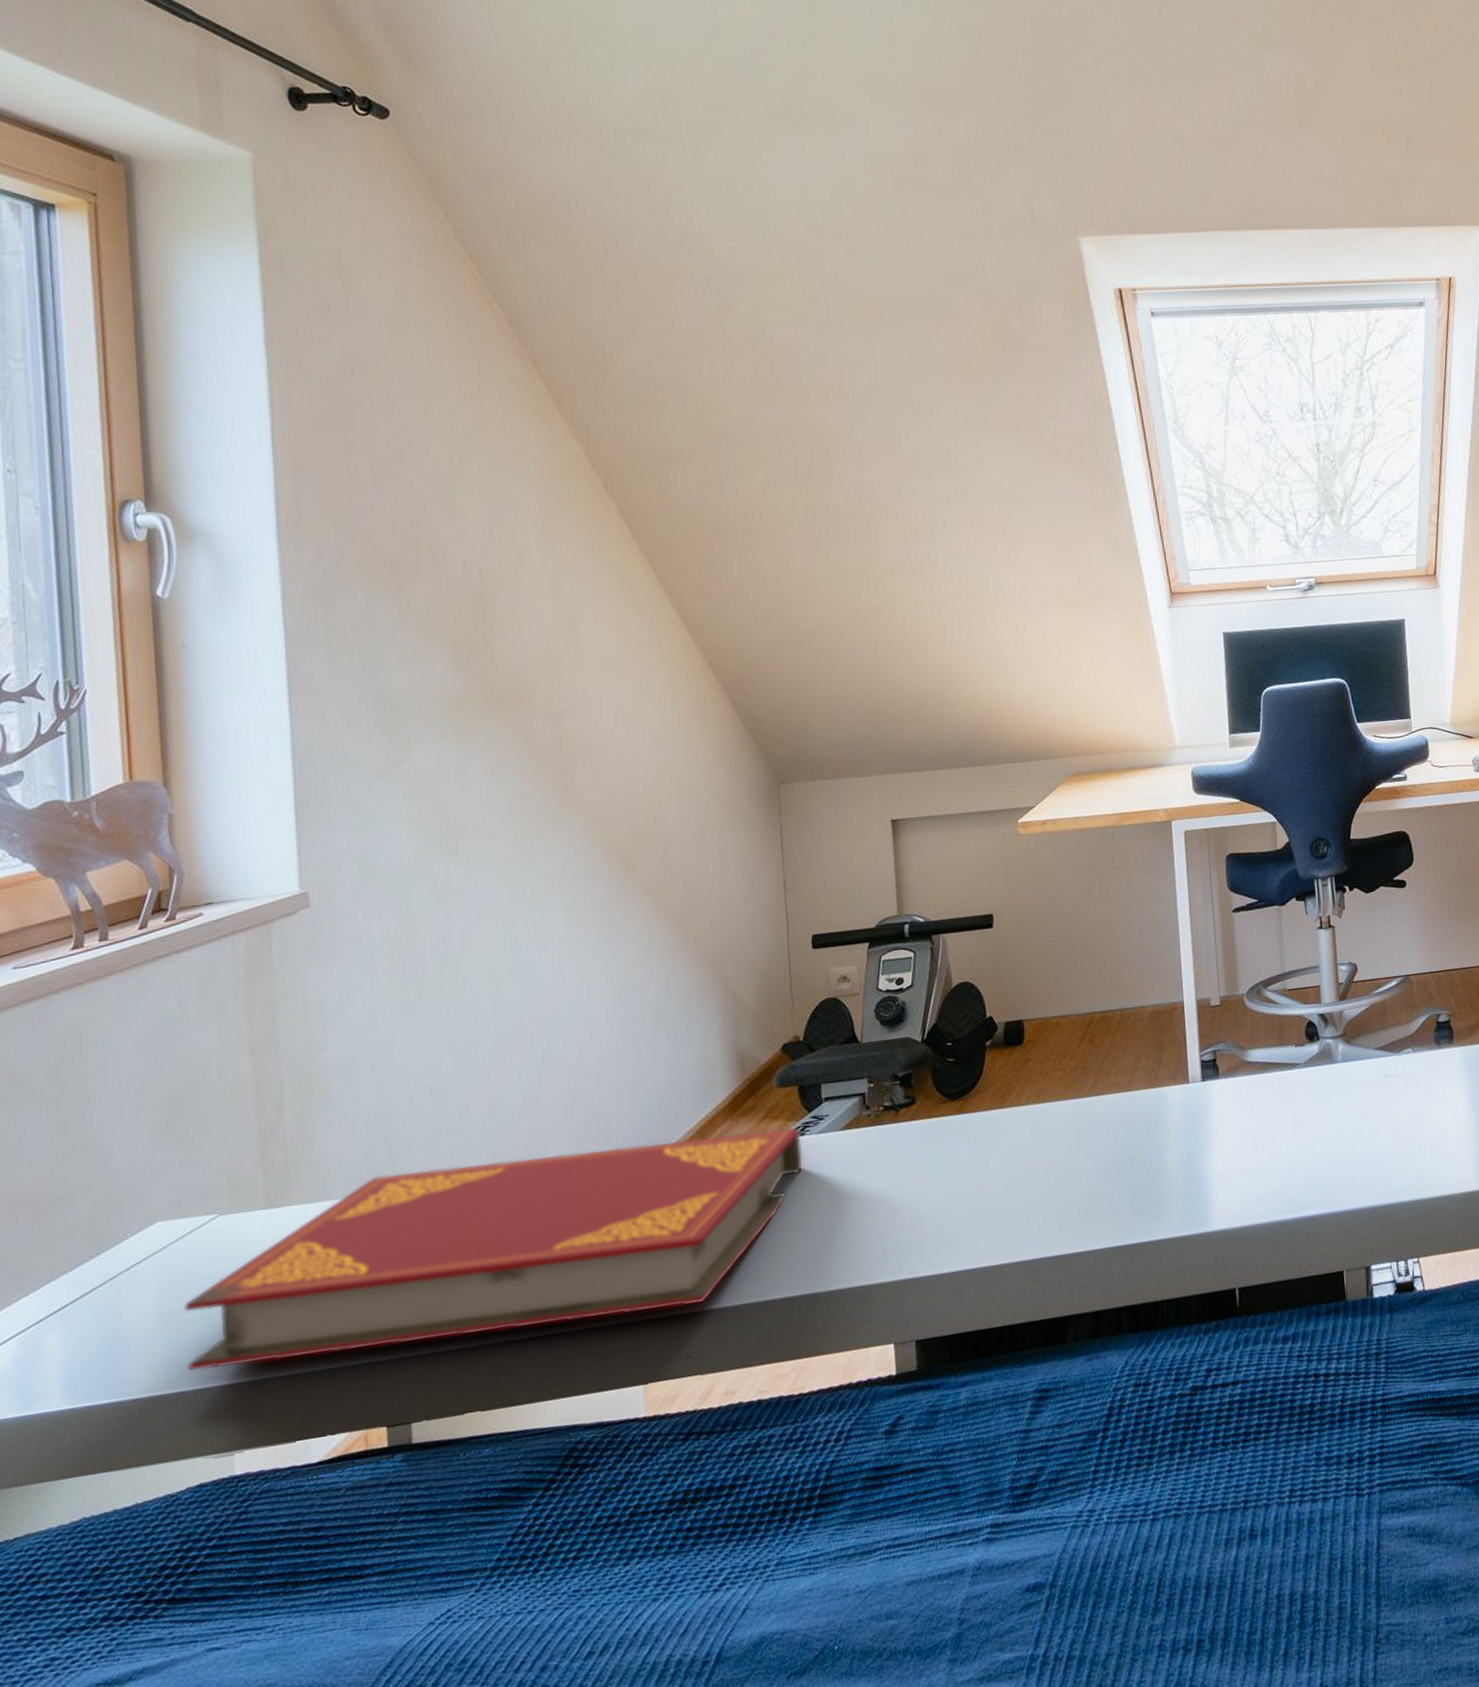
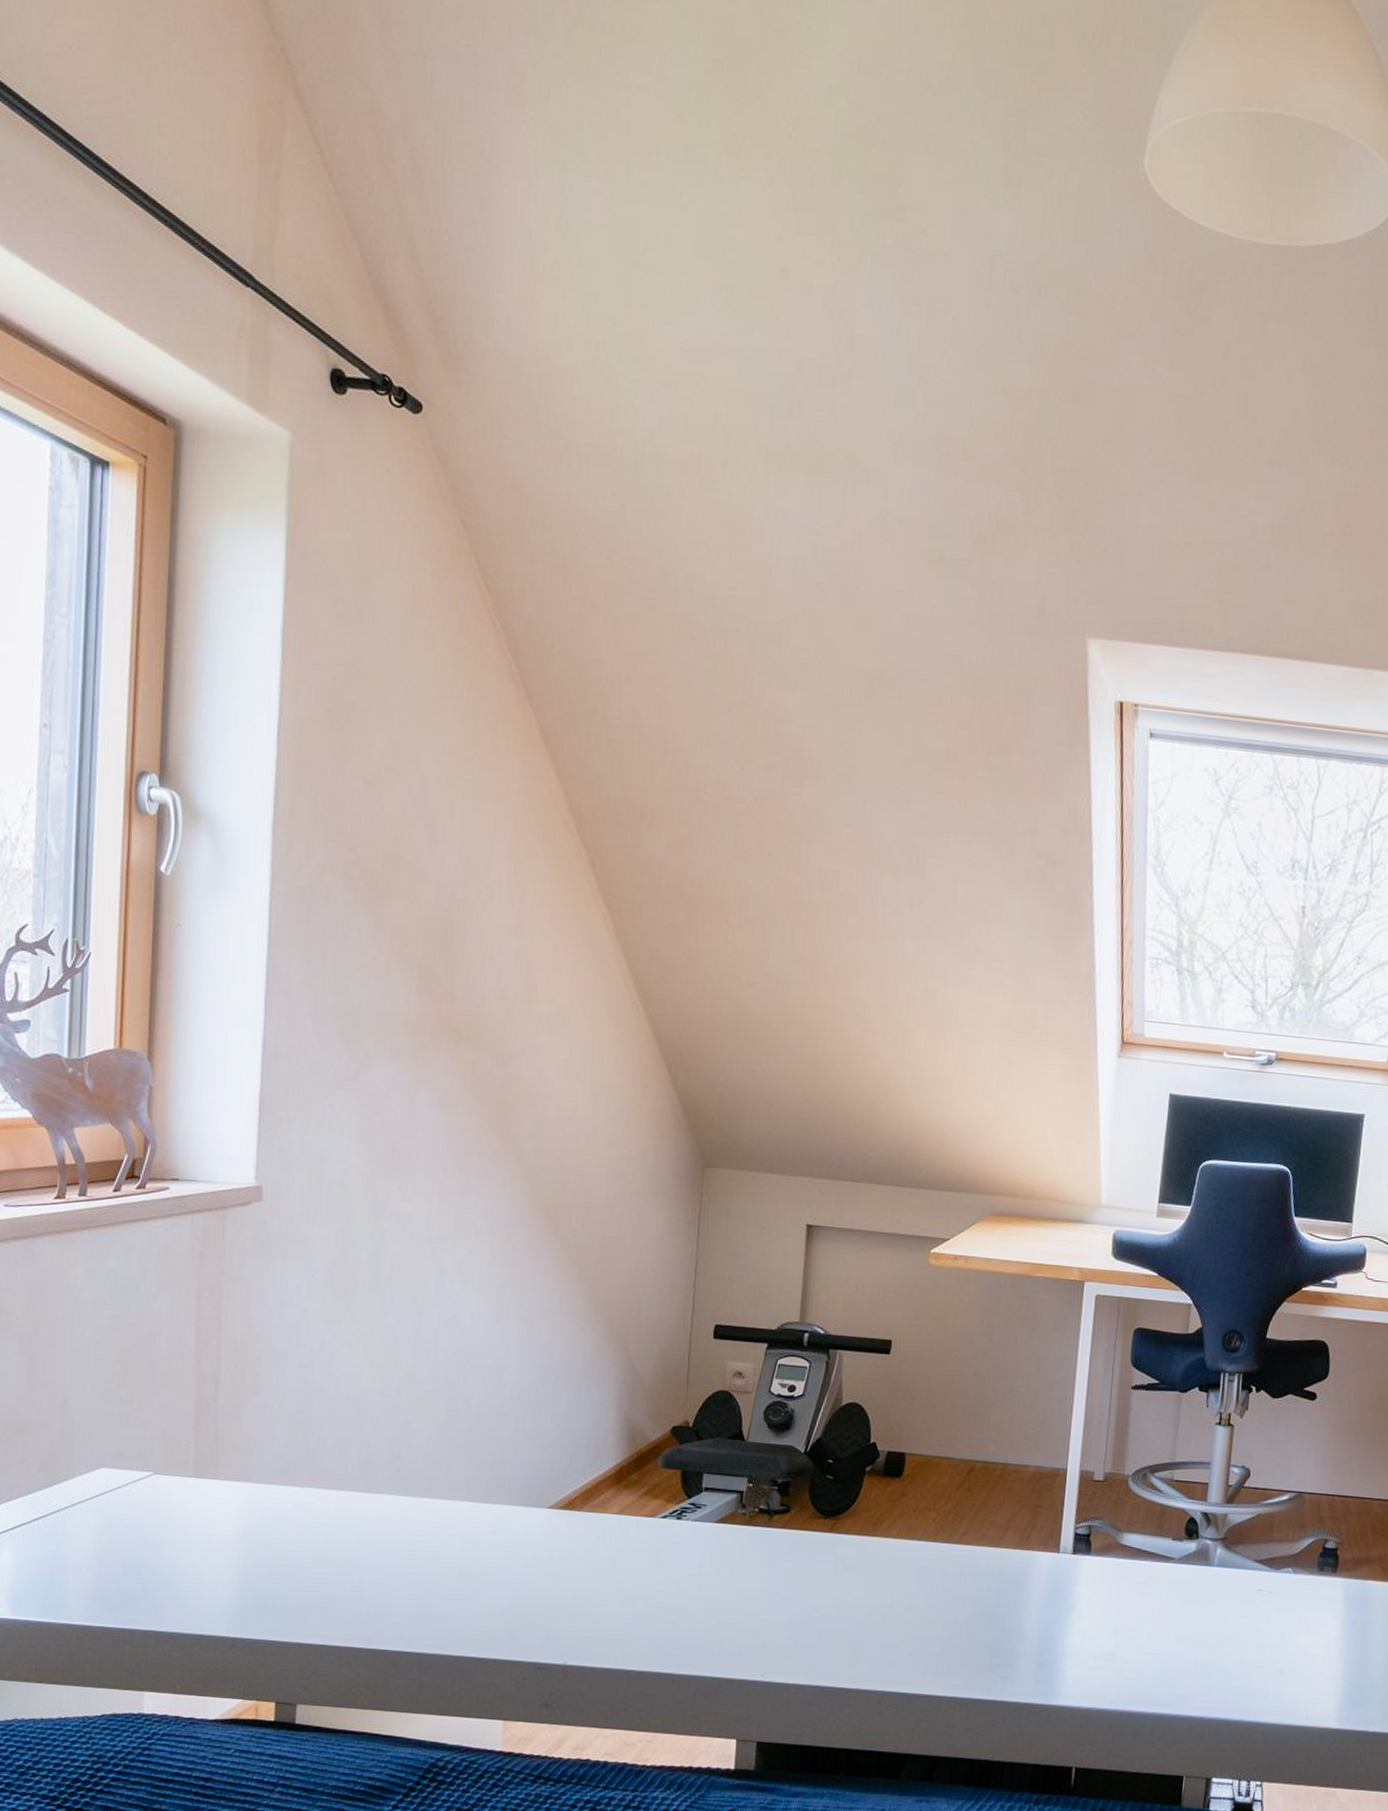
hardback book: present [183,1128,803,1371] -> none [114,1469,678,1658]

